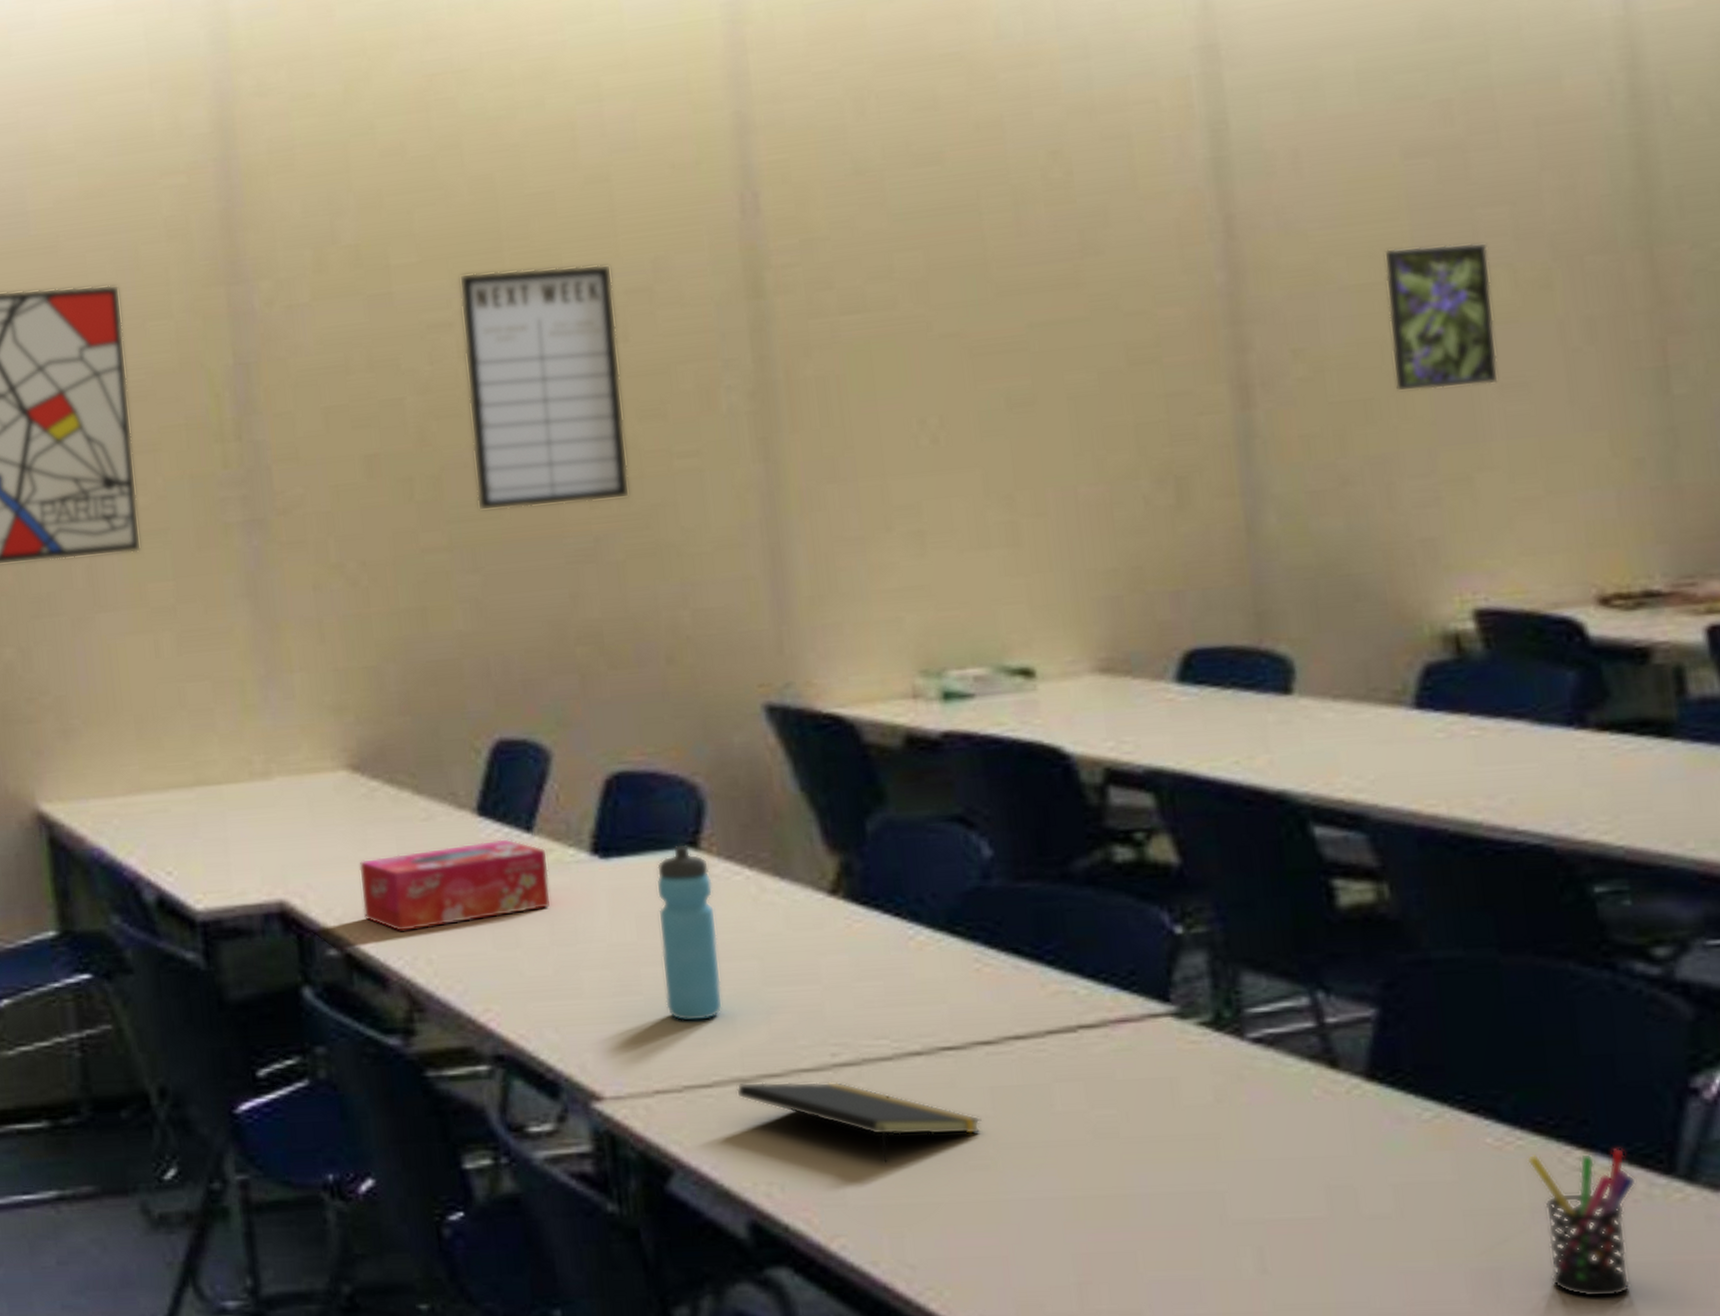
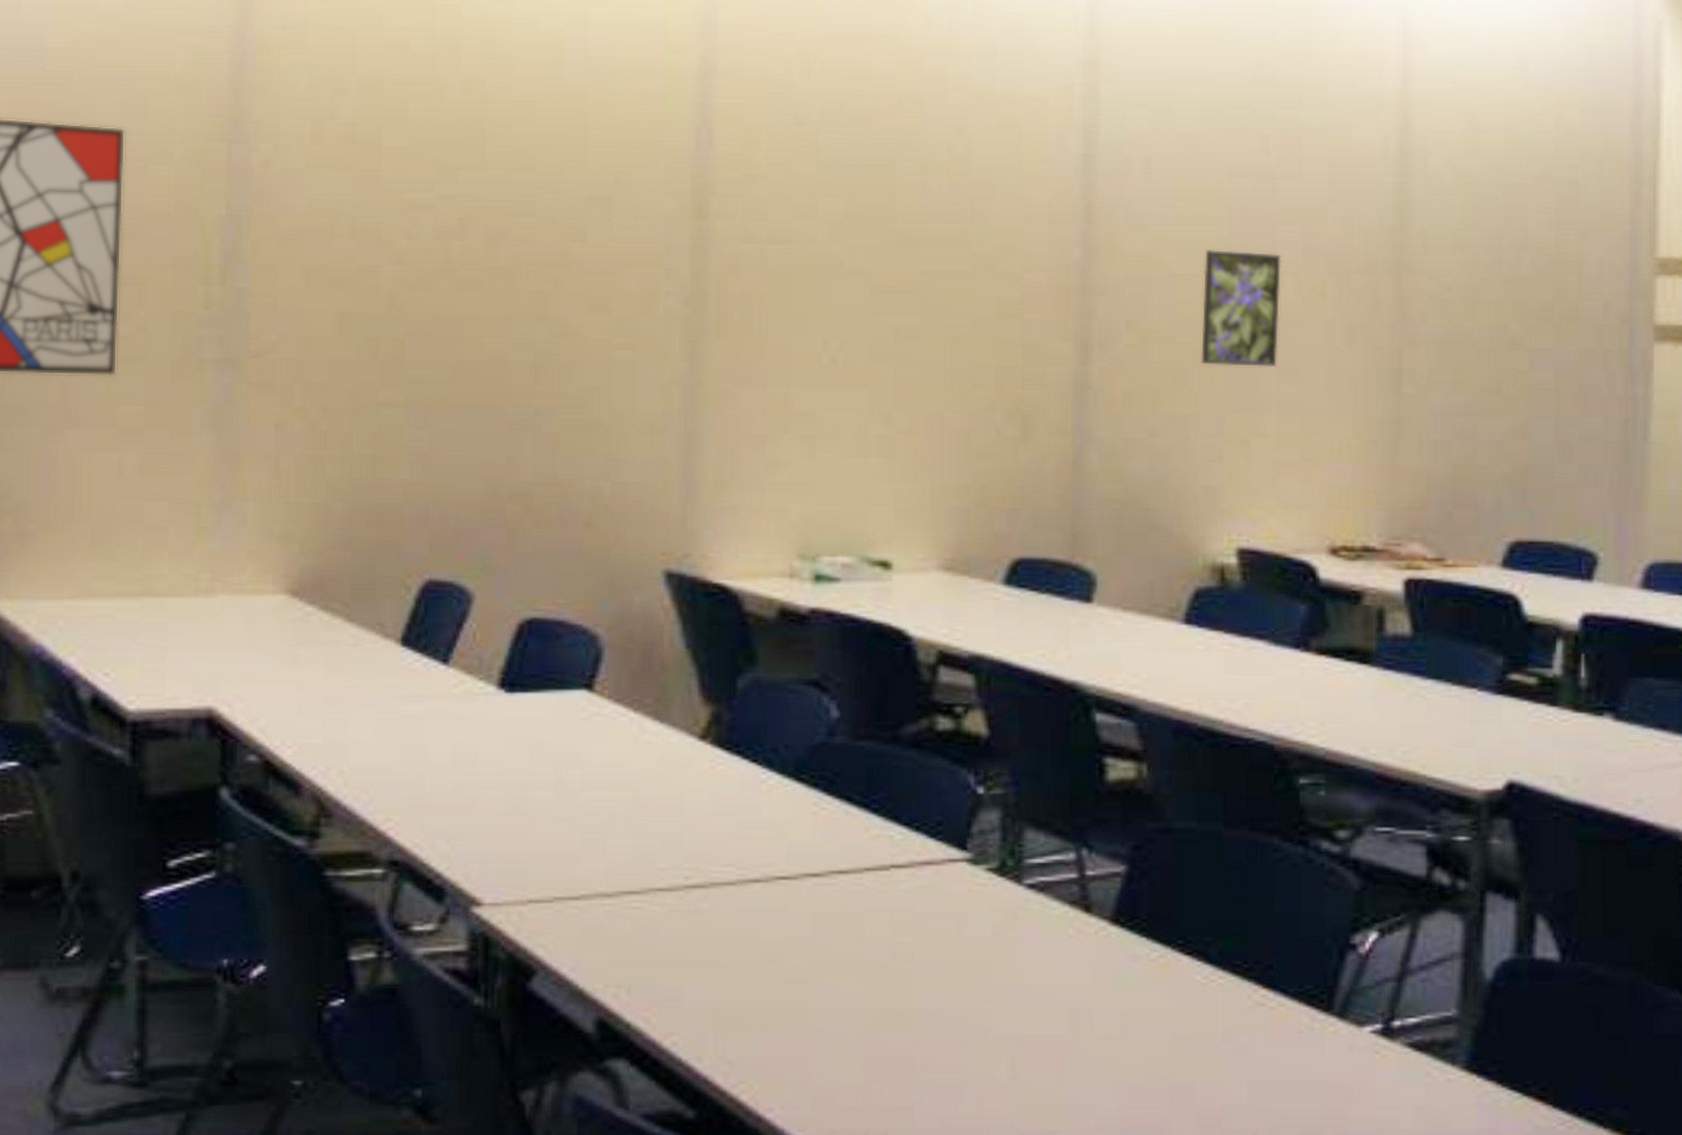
tissue box: present [359,839,550,932] -> none [285,668,458,745]
writing board: present [459,264,630,511] -> none [434,162,579,379]
water bottle: present [656,844,723,1022] -> none [548,686,601,842]
notepad: present [736,1081,982,1163] -> none [600,897,803,973]
pen holder: present [1528,1147,1636,1298] -> none [1225,988,1302,1108]

